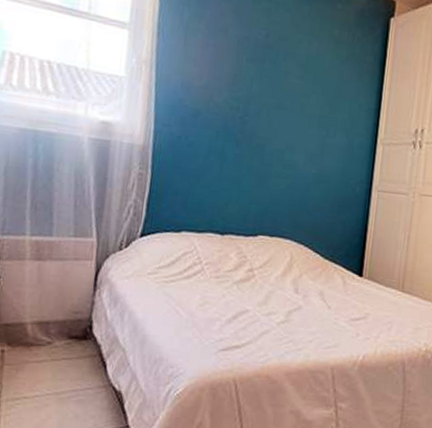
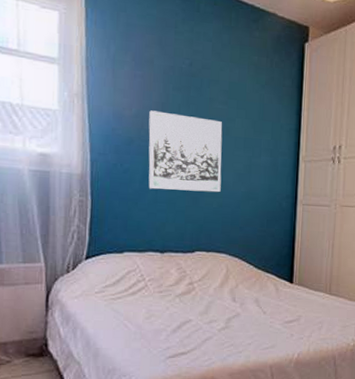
wall art: none [213,82,297,173] -> present [148,110,223,193]

